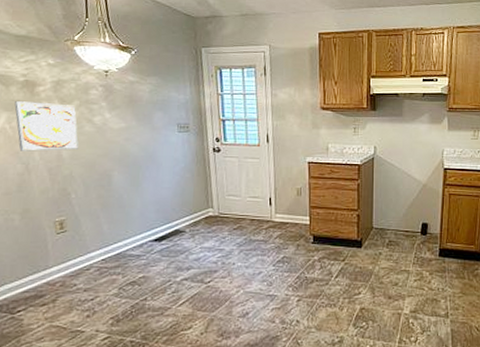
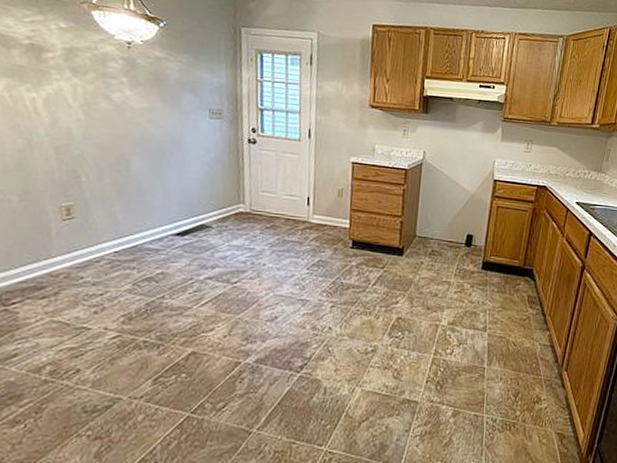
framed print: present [14,101,79,151] -> none [16,67,93,128]

